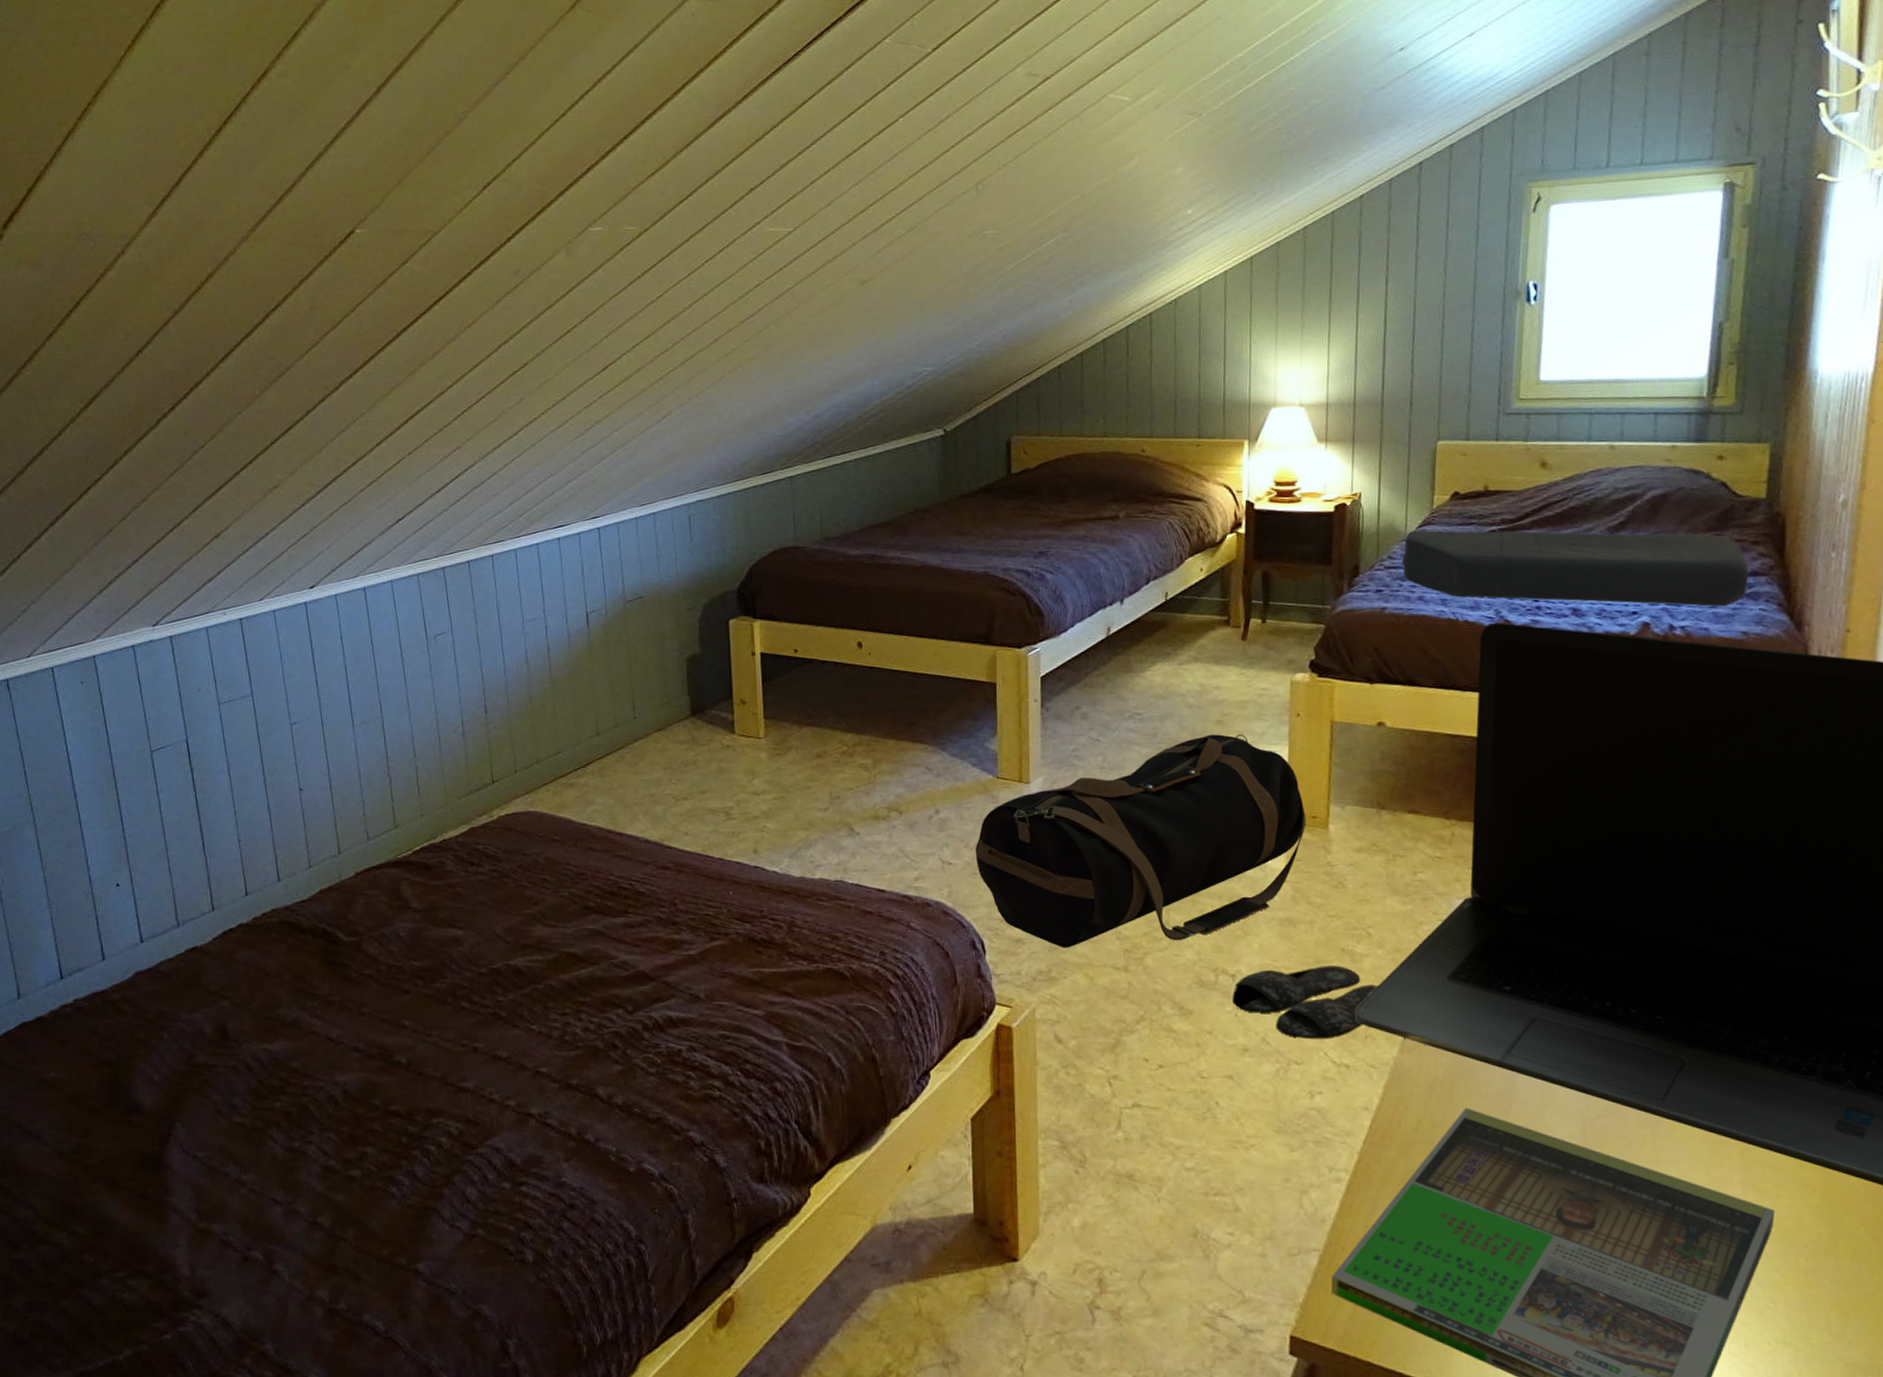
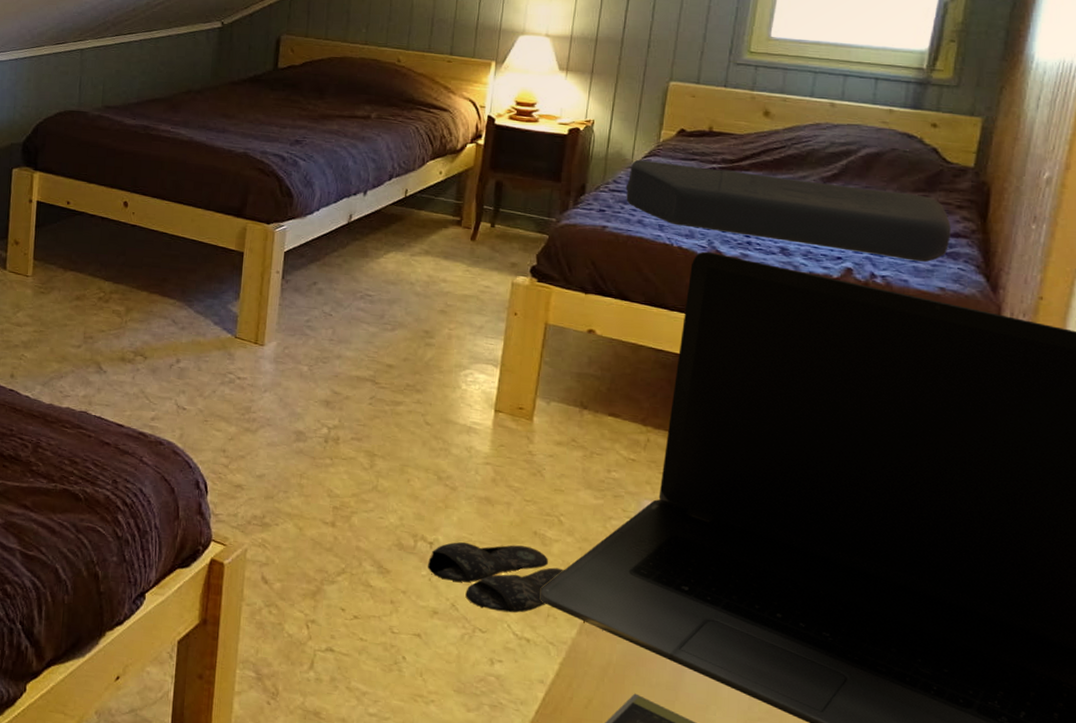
duffel bag: present [975,734,1306,948] -> none [208,322,513,505]

